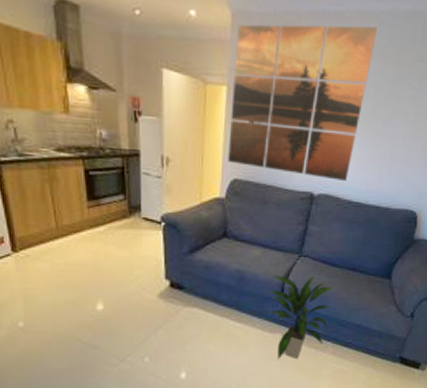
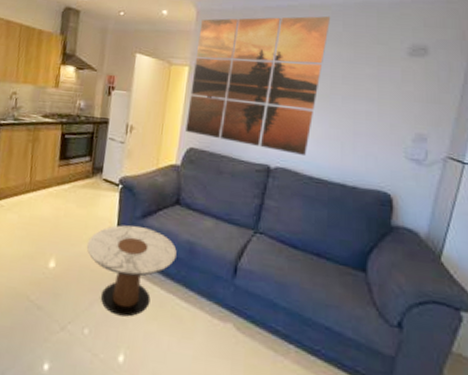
side table: none [134,262,227,342] -> present [86,225,177,317]
indoor plant: present [267,275,333,360] -> none [218,250,294,362]

